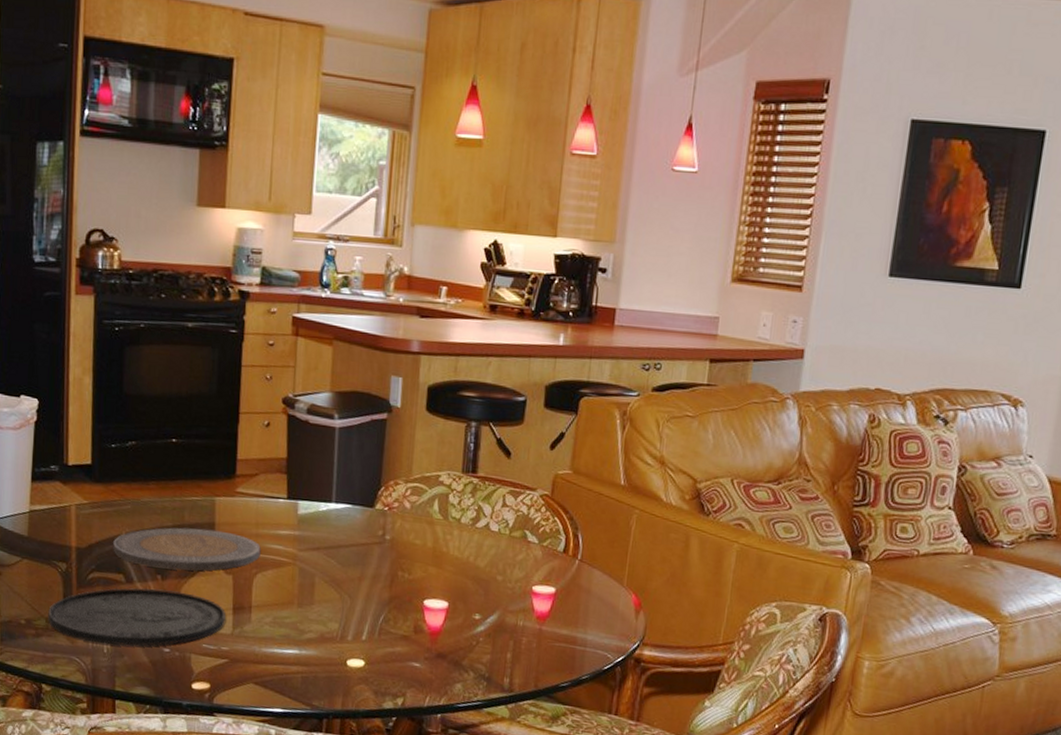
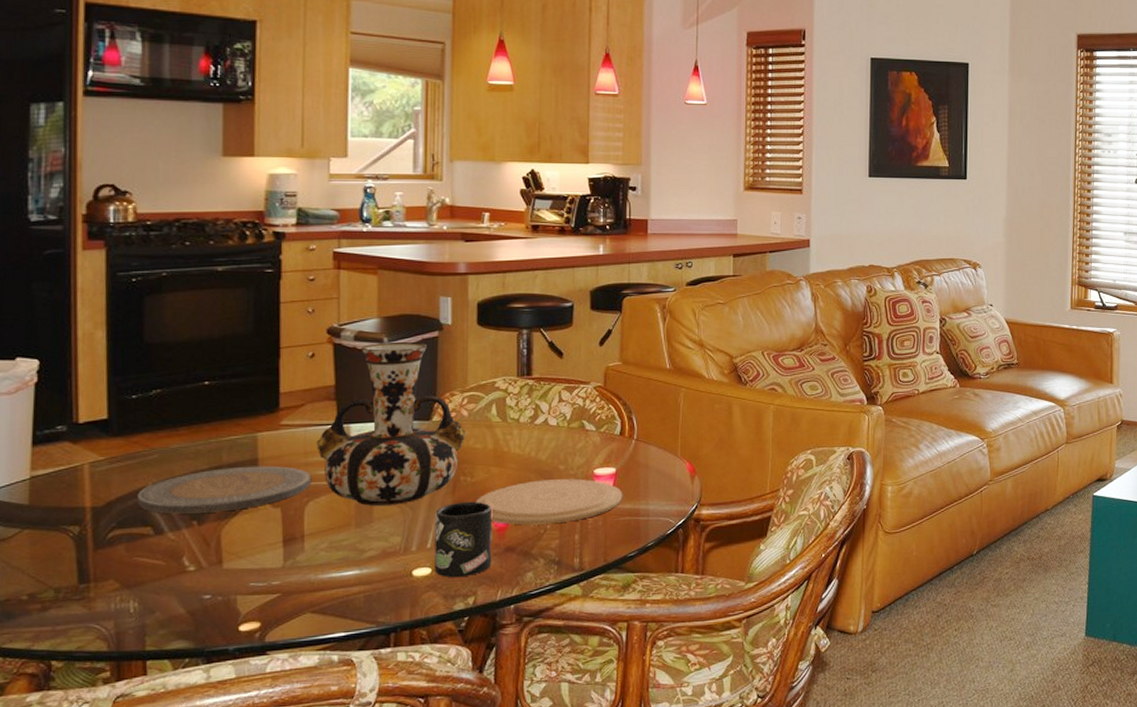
plate: present [48,587,226,646] -> none [57,534,275,605]
vase: none [267,418,407,591] -> present [316,341,466,507]
mug: none [367,598,428,676] -> present [434,501,493,578]
plate: none [410,587,561,638] -> present [475,479,623,525]

